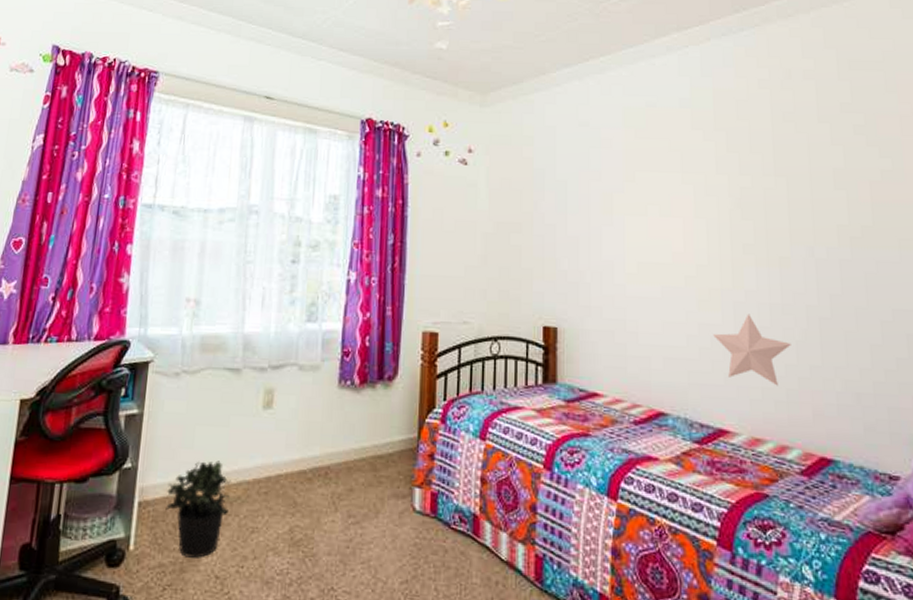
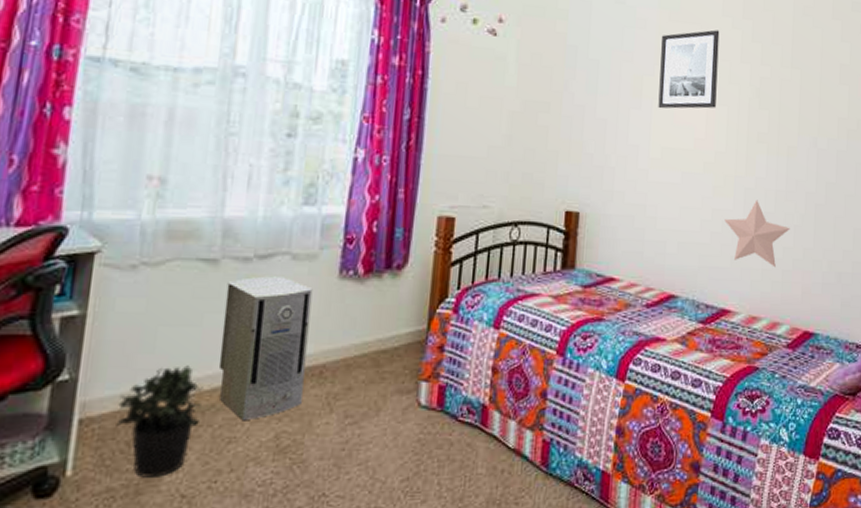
air purifier: none [242,384,317,514] -> present [218,276,313,421]
wall art: none [628,143,693,224] -> present [658,29,720,109]

